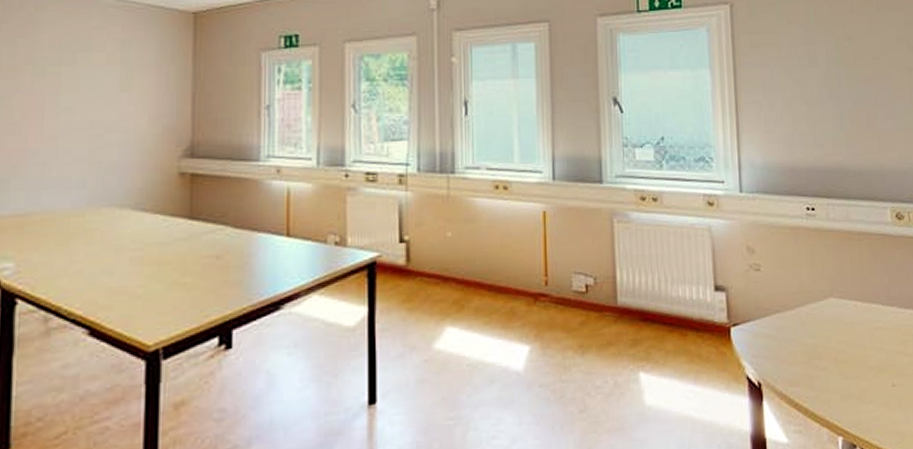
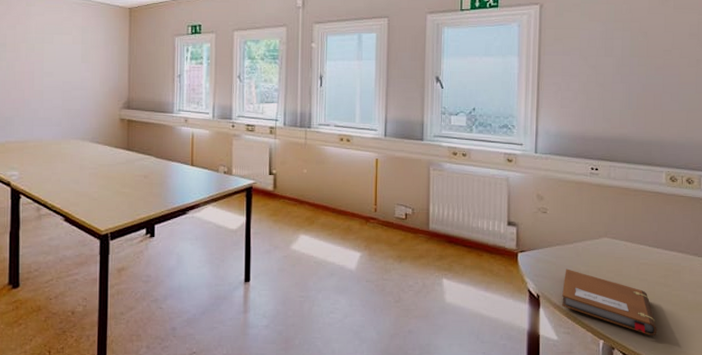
notebook: none [788,343,903,424] -> present [562,269,657,336]

